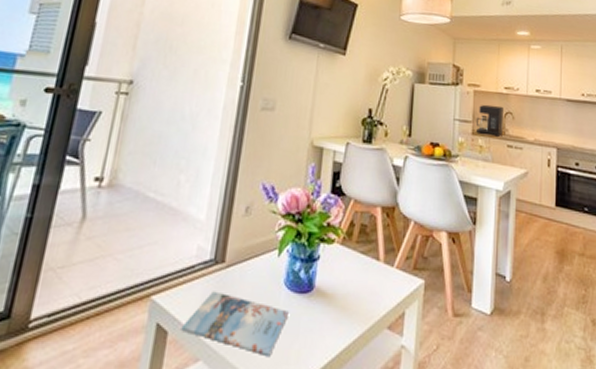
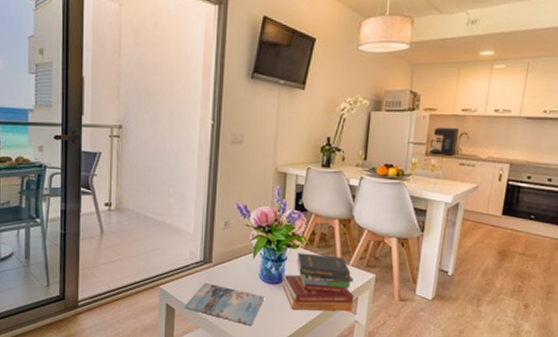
books: none [313,250,400,333] -> present [282,253,354,312]

